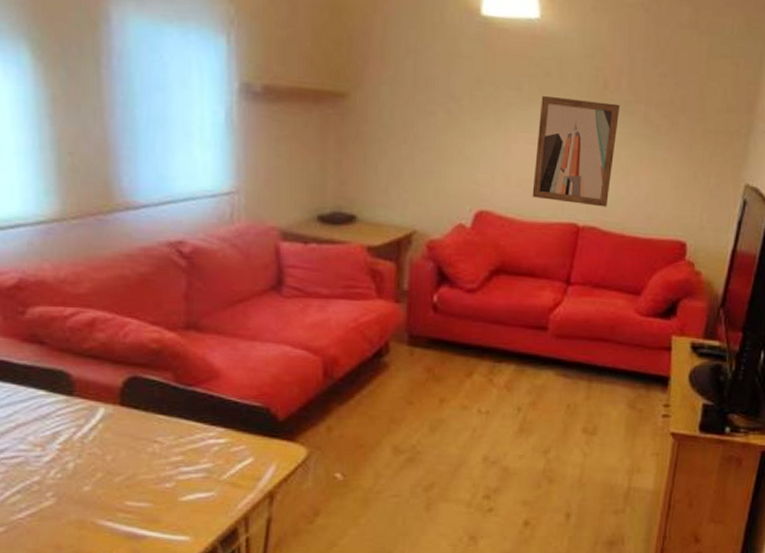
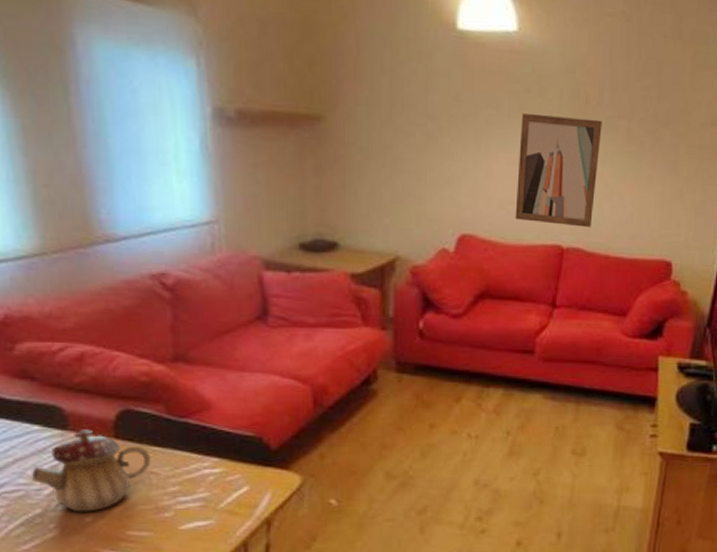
teapot: none [32,395,156,481] -> present [31,429,151,512]

